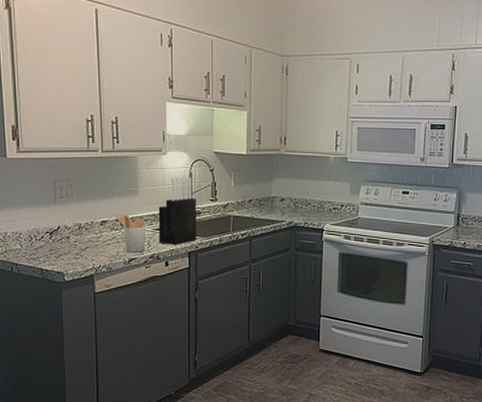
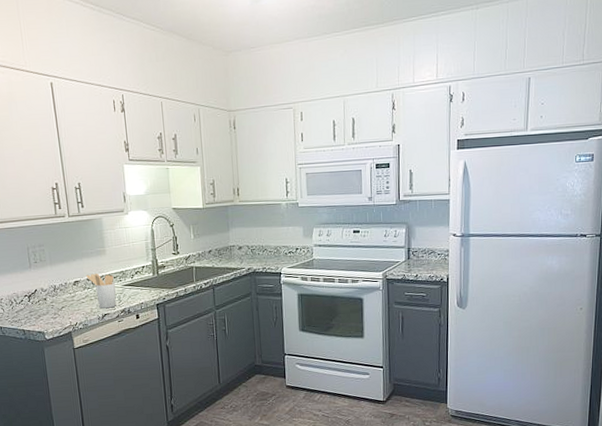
knife block: present [158,177,197,245] -> none [125,233,163,298]

